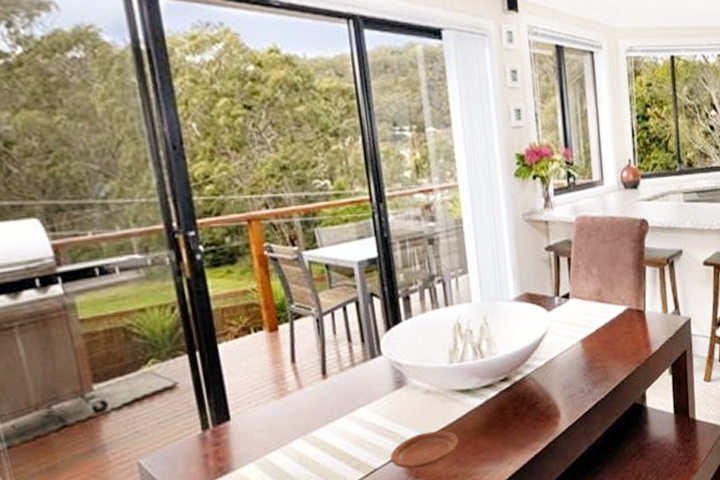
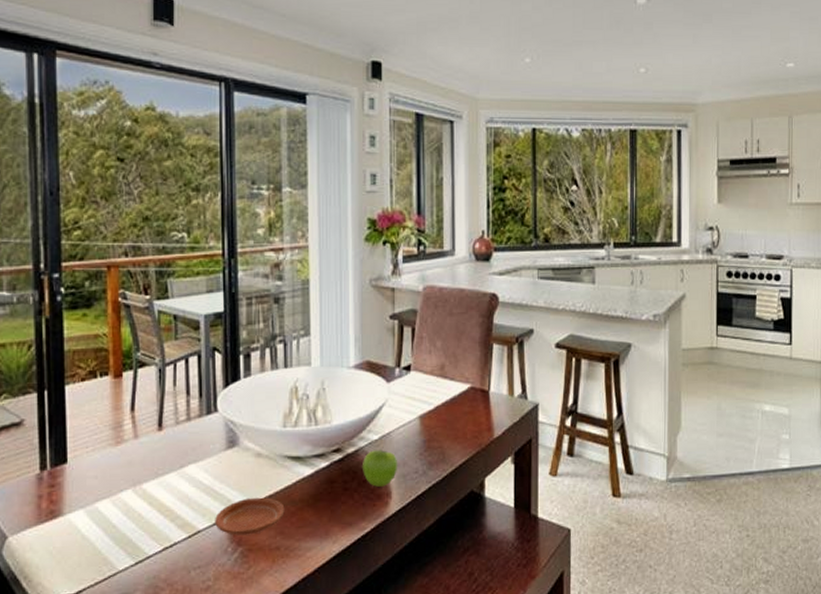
fruit: none [530,374,565,409] -> present [363,450,398,487]

